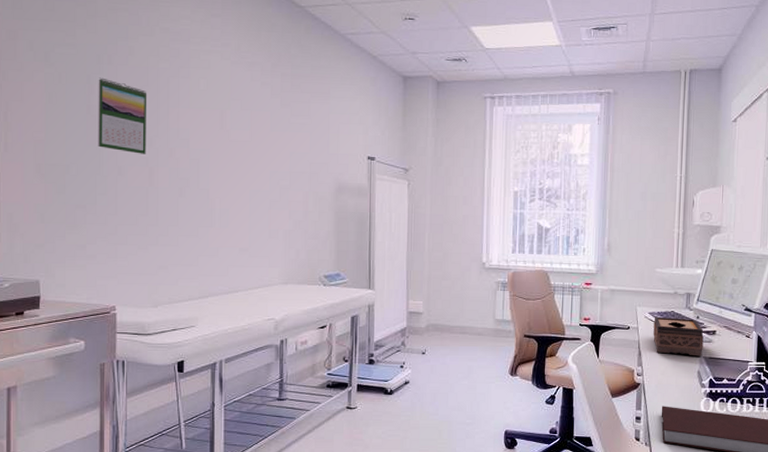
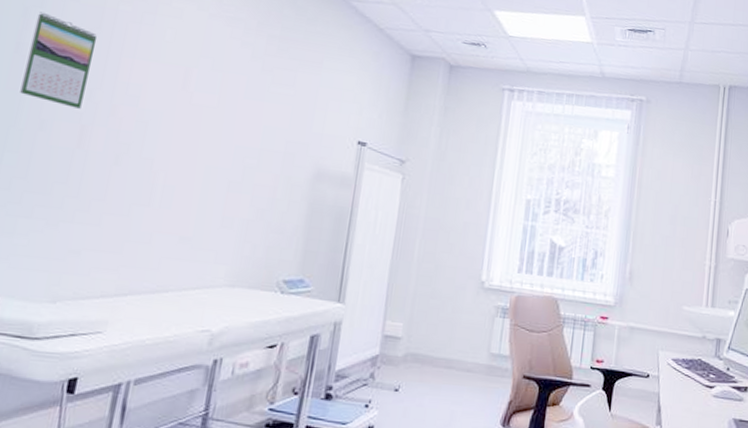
tissue box: present [653,316,704,356] -> none [676,364,734,418]

